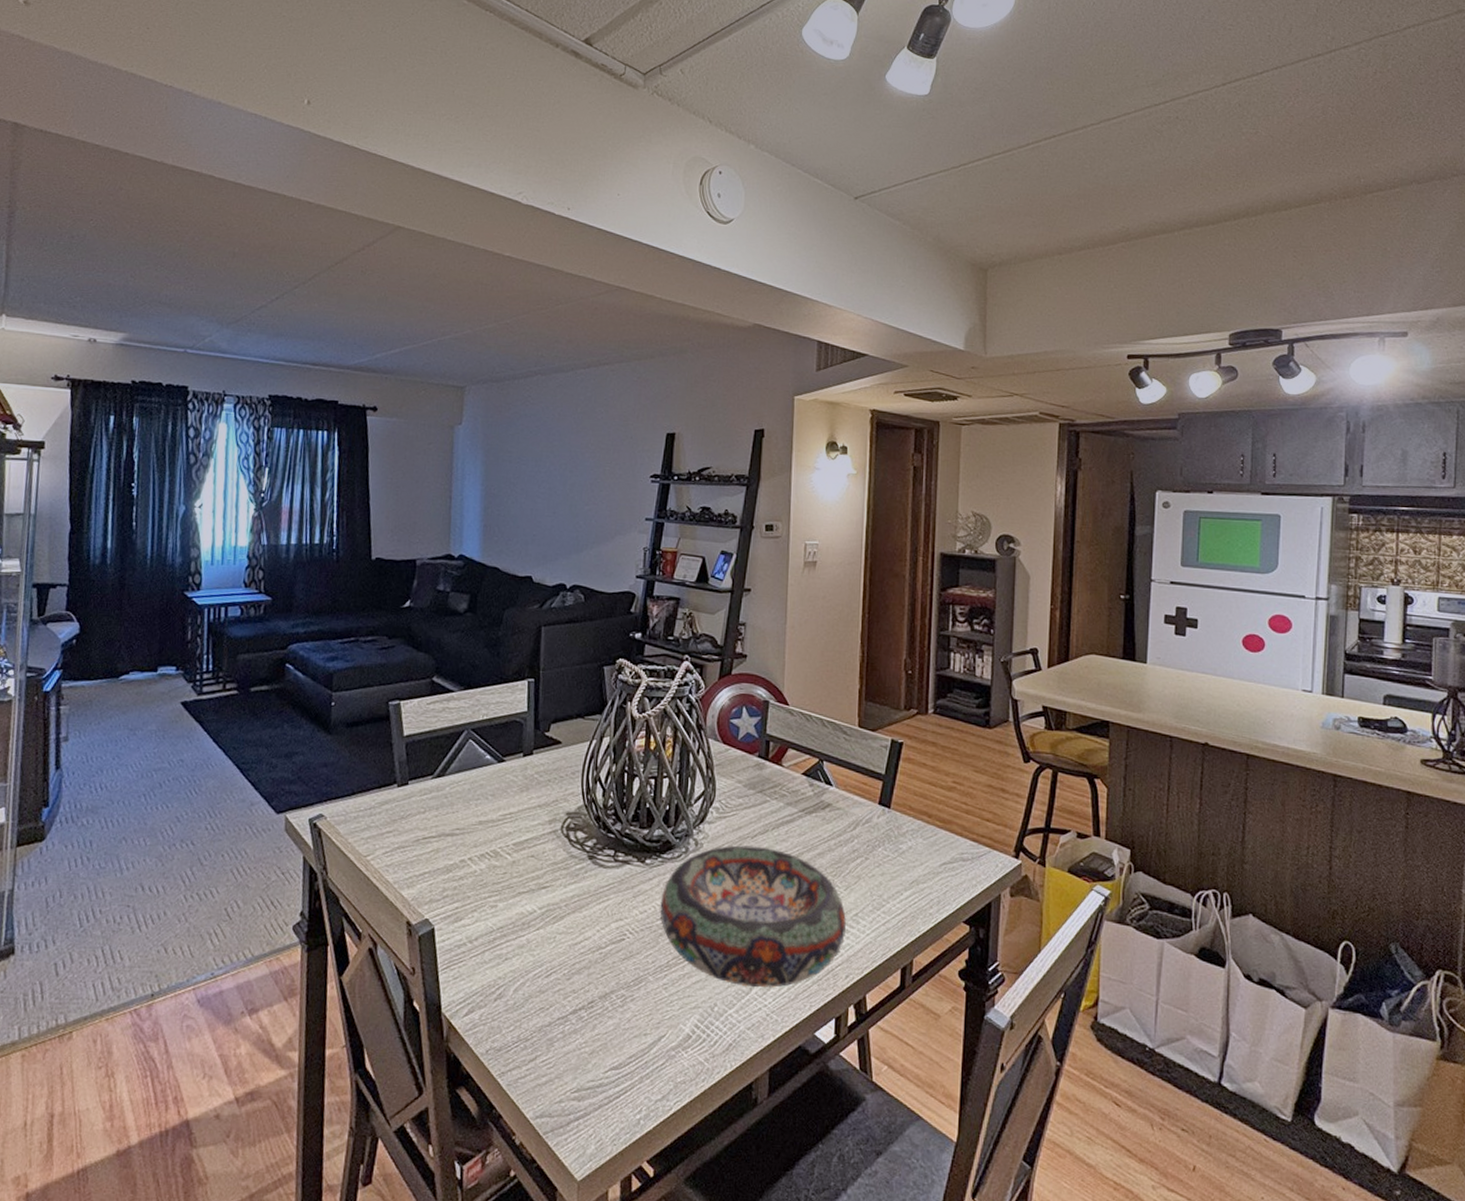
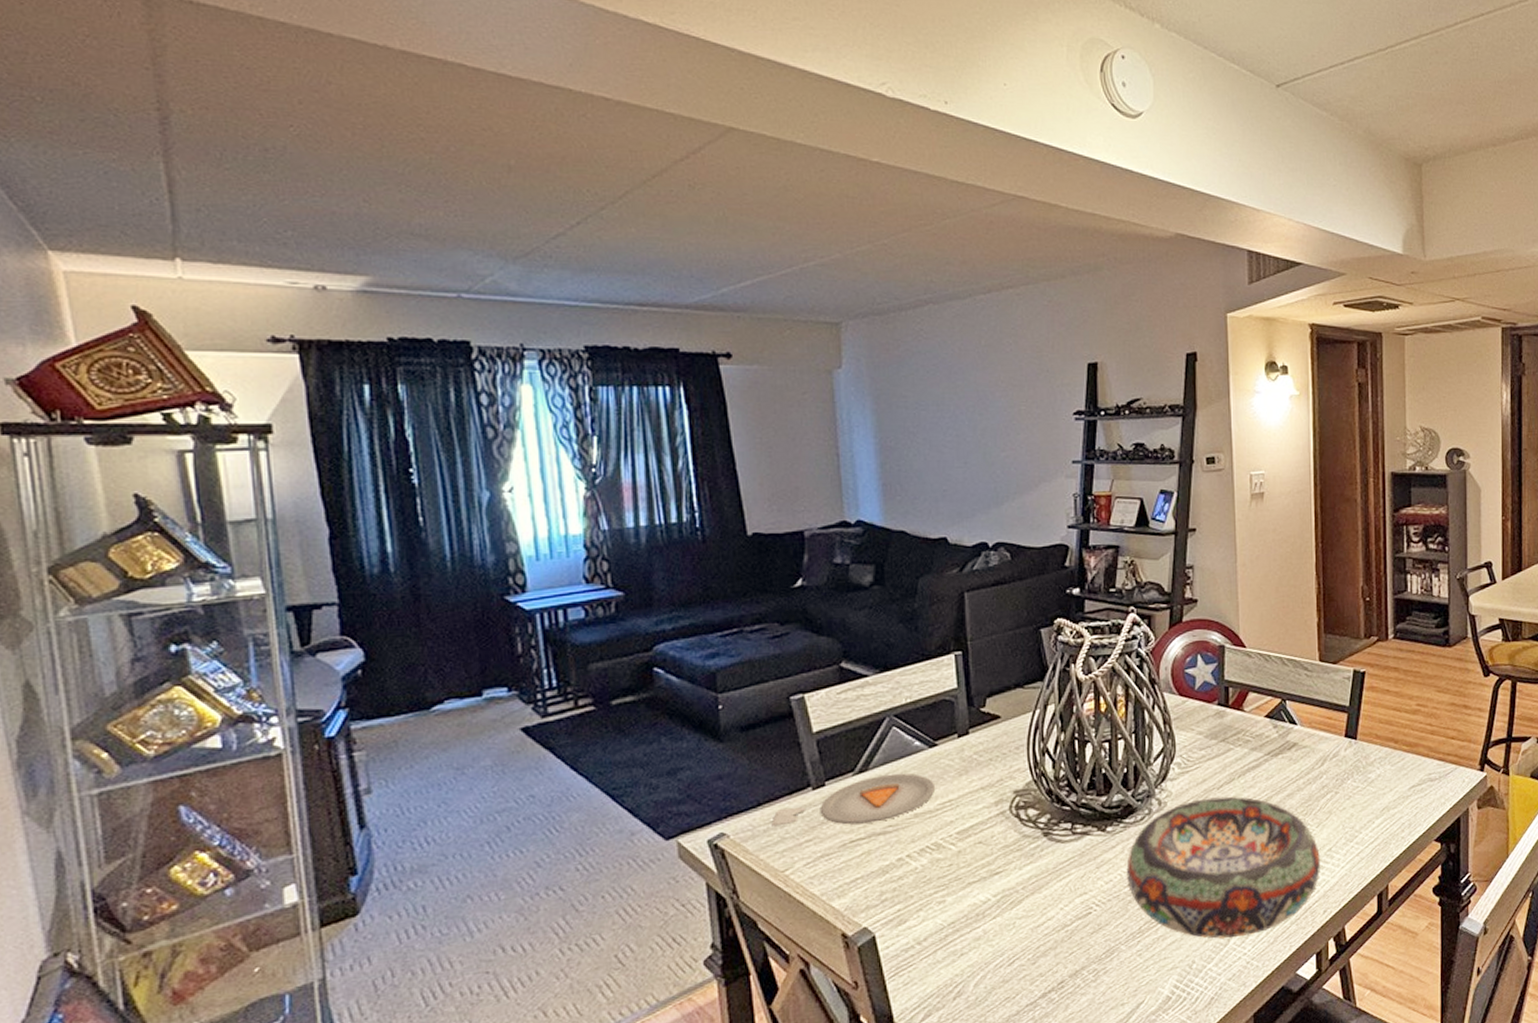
dinner plate: none [361,781,499,824] -> present [771,773,934,827]

